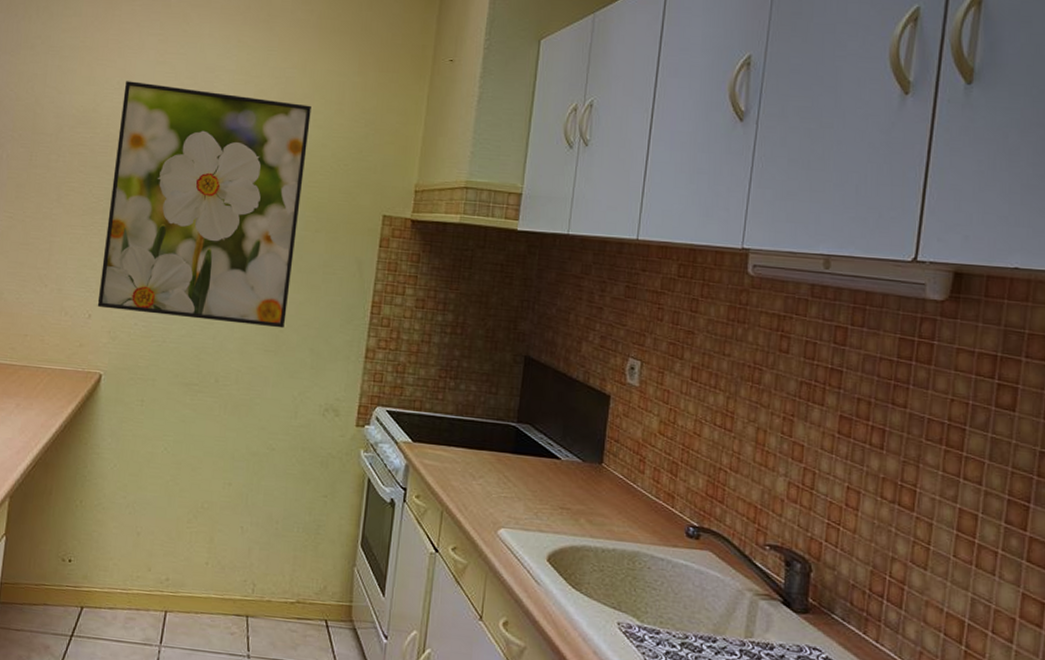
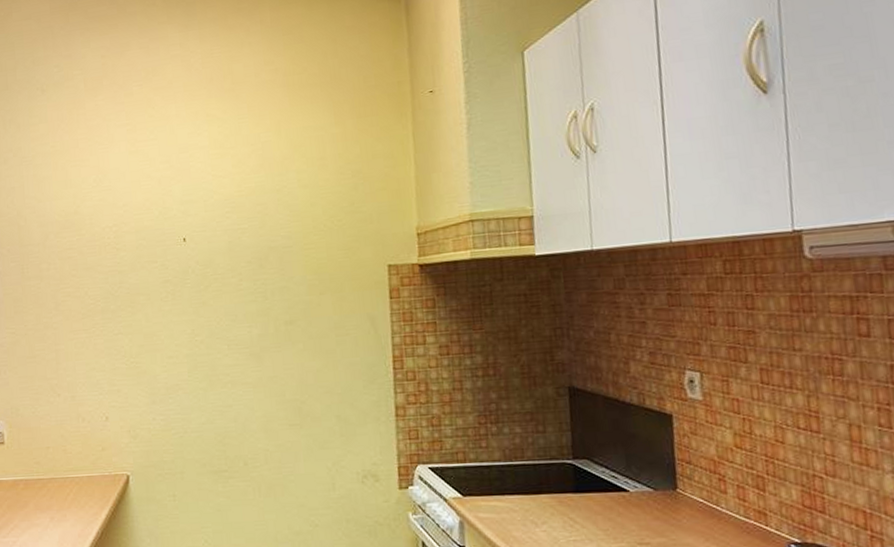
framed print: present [97,81,311,329] -> none [101,166,306,408]

